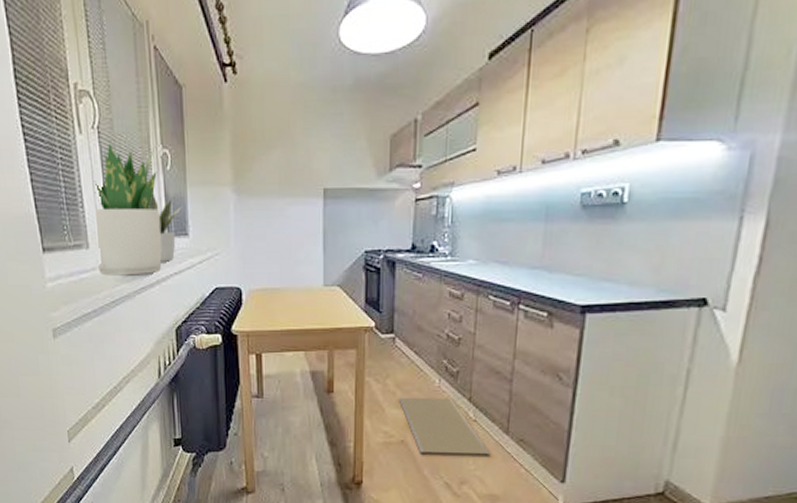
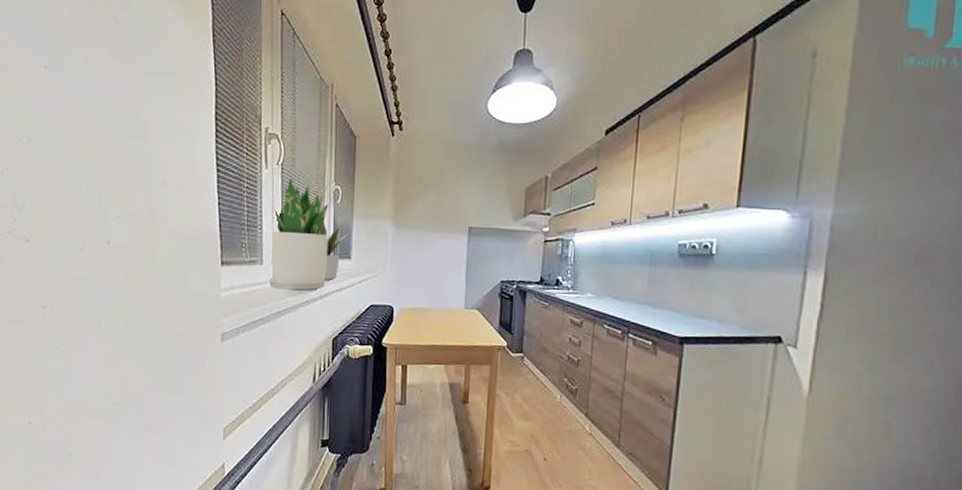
door mat: present [398,397,490,456] -> none [524,410,603,467]

